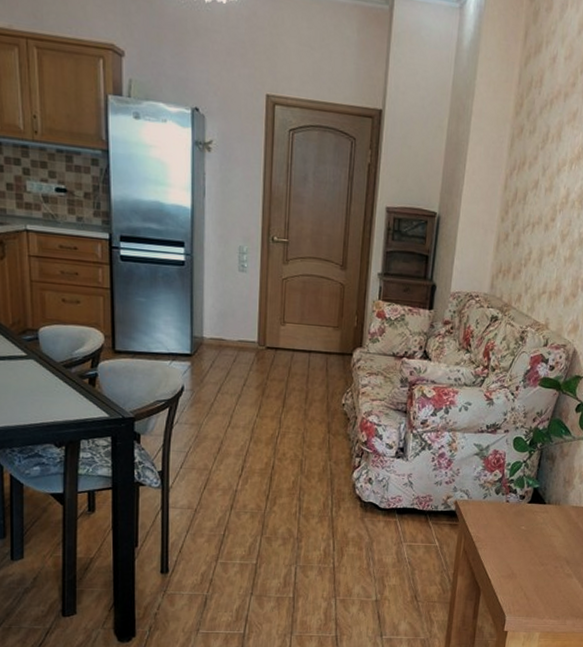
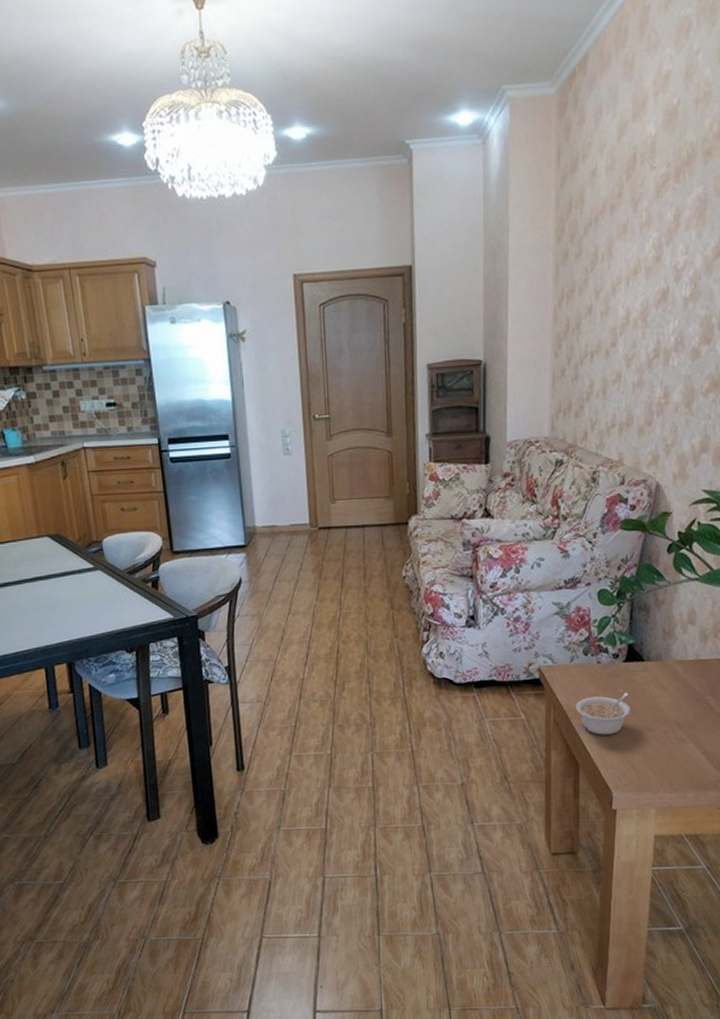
legume: none [483,530,530,566] -> present [576,692,632,735]

